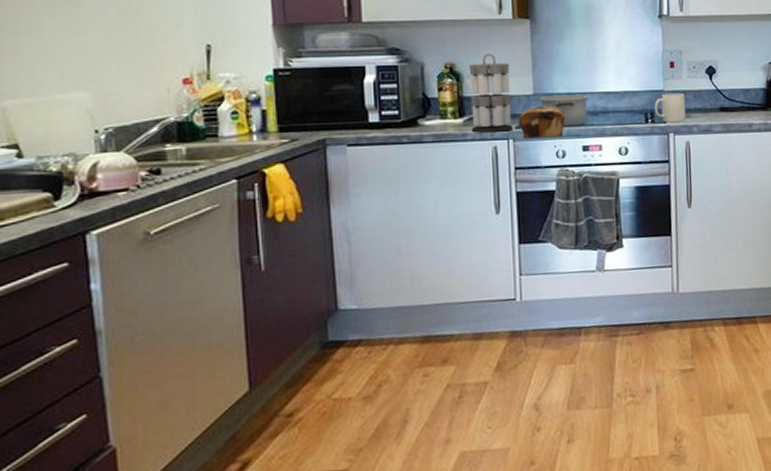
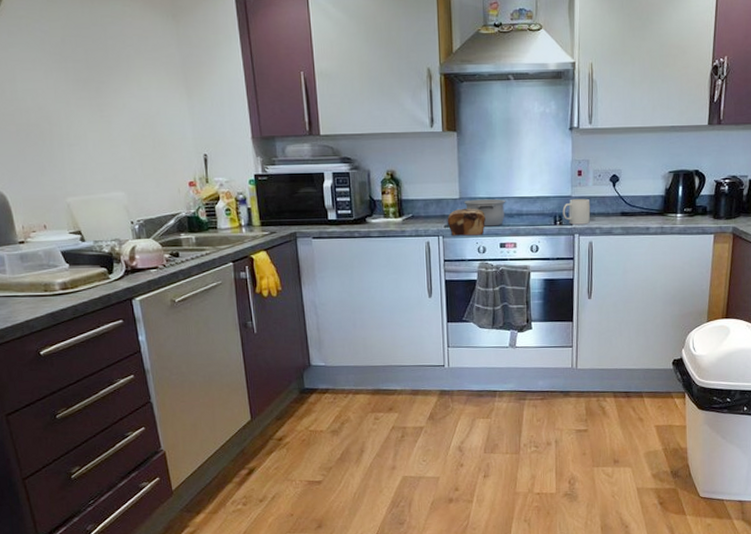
spice rack: present [469,52,513,134] -> none [406,161,442,231]

